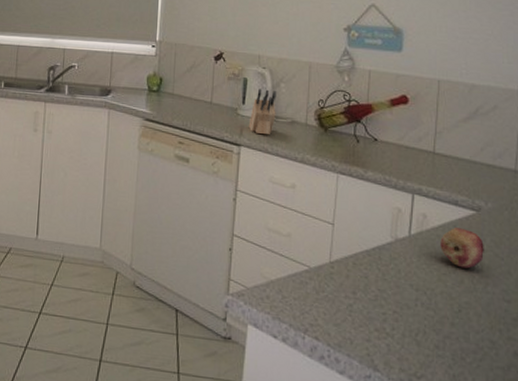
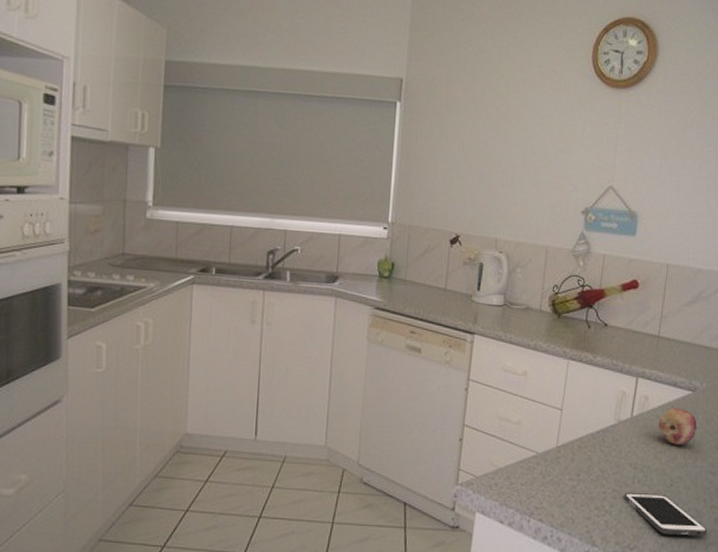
knife block: present [248,89,277,135] -> none [483,274,513,323]
cell phone: none [406,315,506,371] -> present [624,493,708,536]

